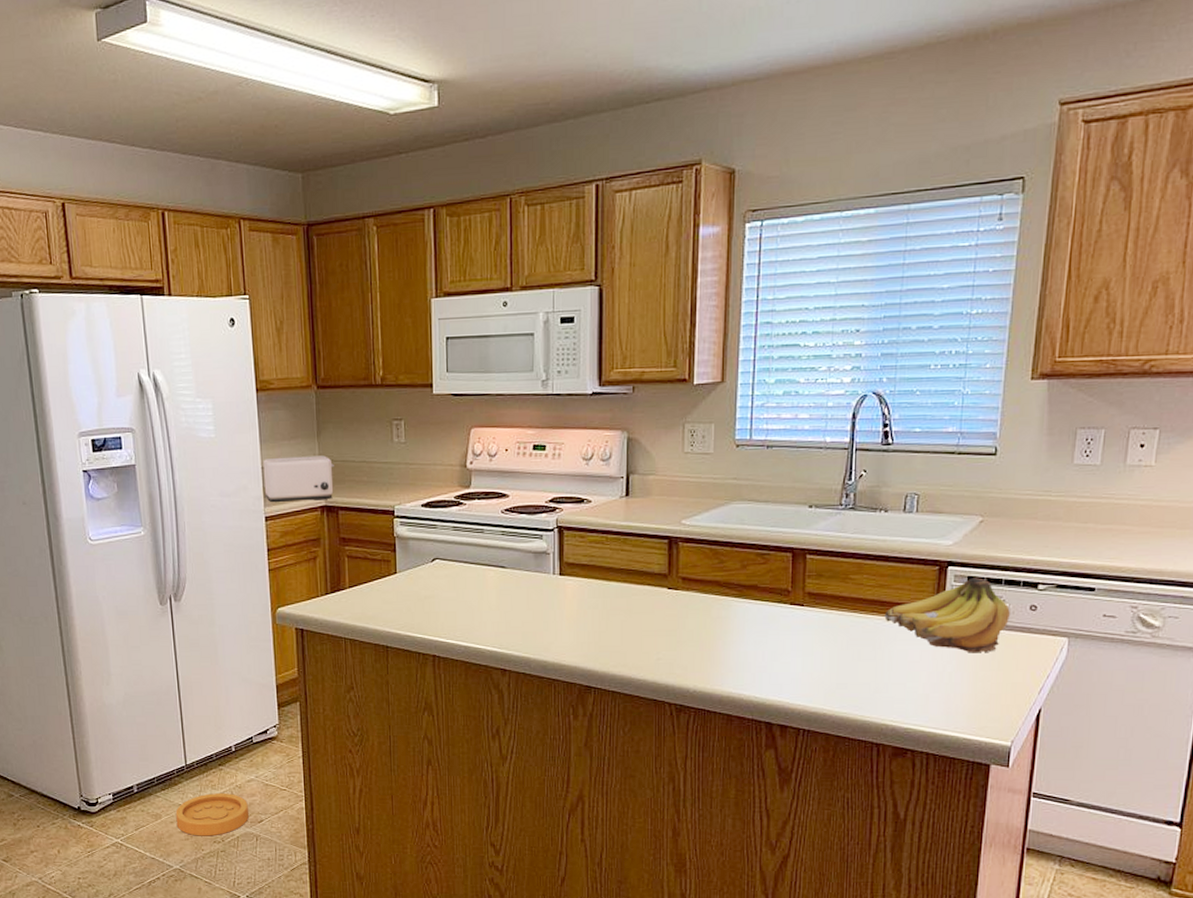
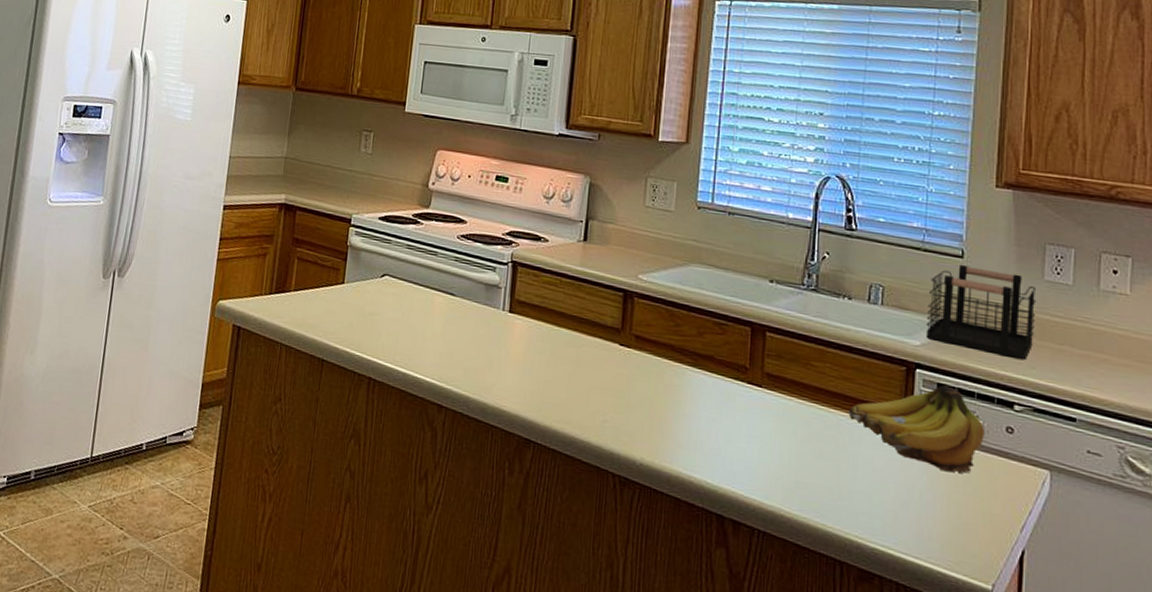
pet bowl: present [175,793,249,836] -> none [66,494,147,546]
toaster: present [263,455,334,503] -> none [227,148,300,198]
dish rack: none [958,461,1065,543] -> present [926,264,1037,361]

